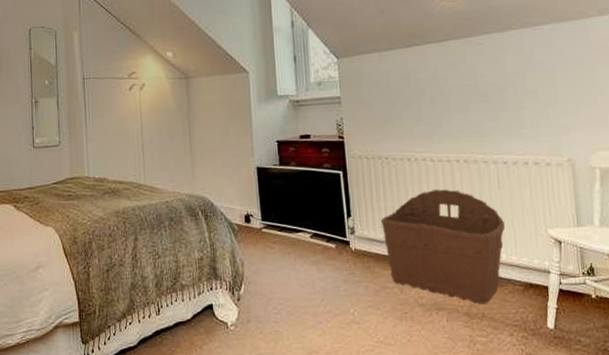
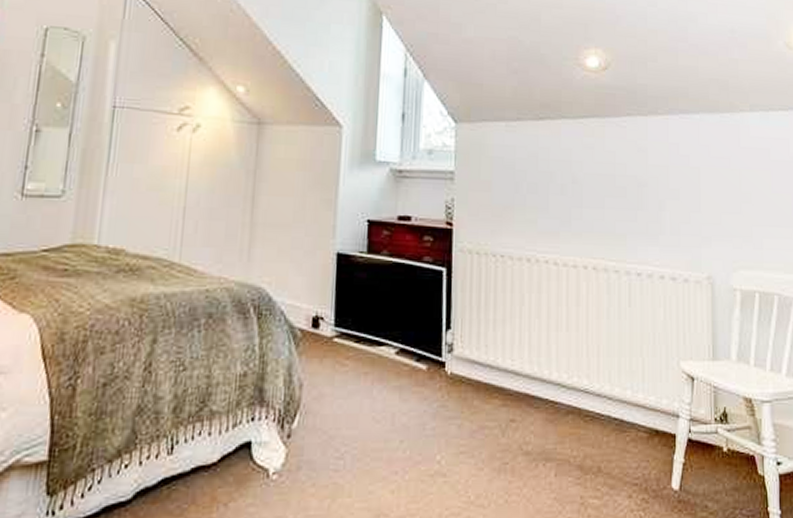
wicker basket: present [381,189,505,304] -> none [487,302,632,454]

